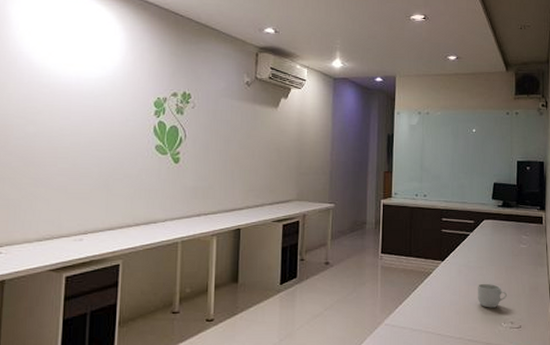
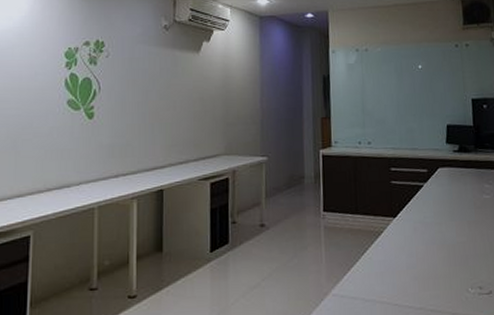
mug: present [478,283,507,308] -> none [437,241,472,271]

